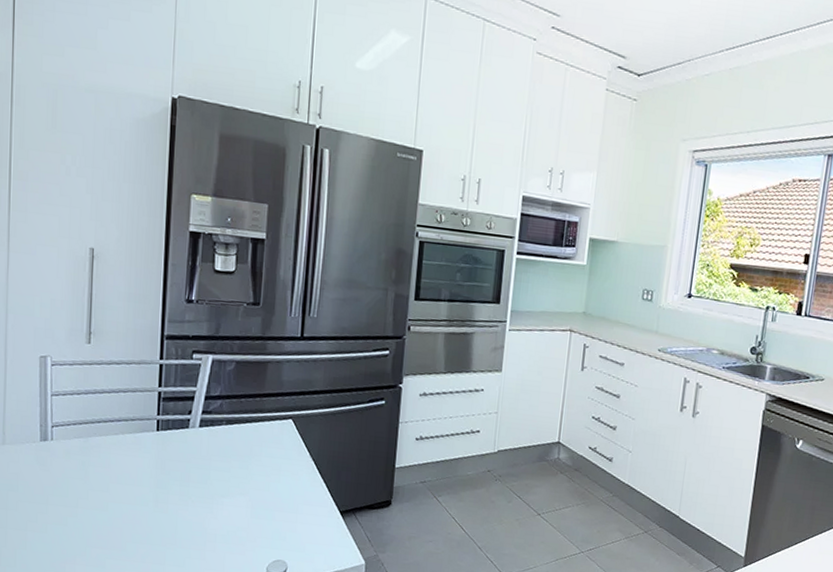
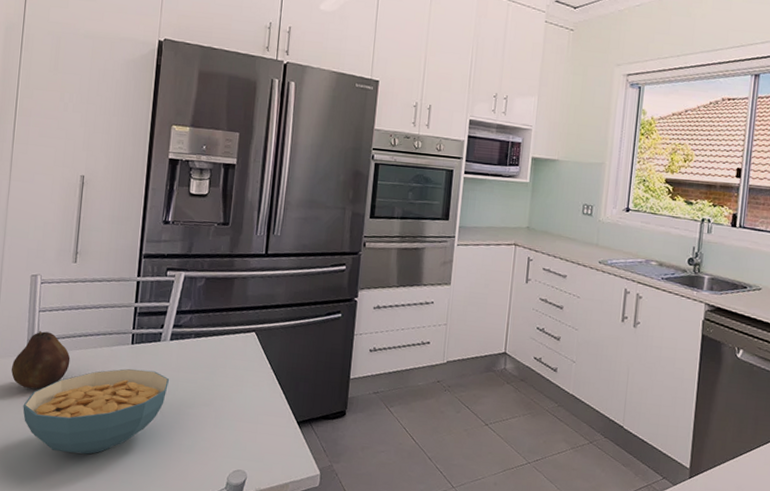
fruit: none [23,416,90,478] -> present [11,331,70,389]
cereal bowl: none [40,456,201,545] -> present [23,368,170,454]

